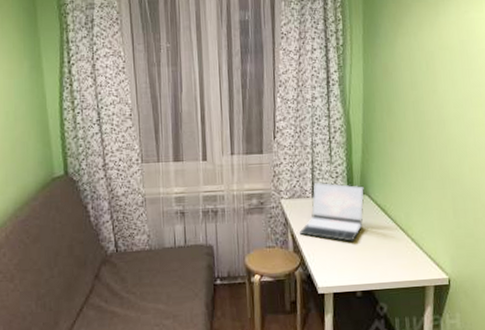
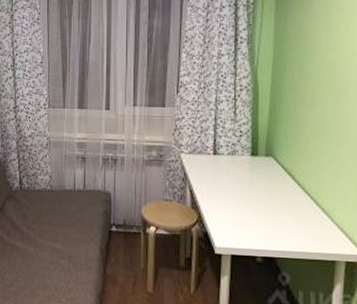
laptop: present [299,182,365,242] -> none [198,139,270,204]

